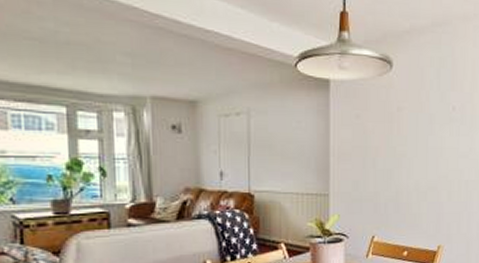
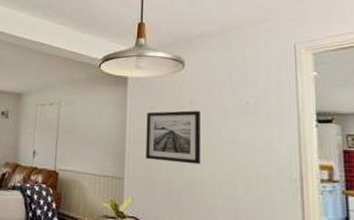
wall art: none [352,118,409,174] -> present [145,110,201,165]

